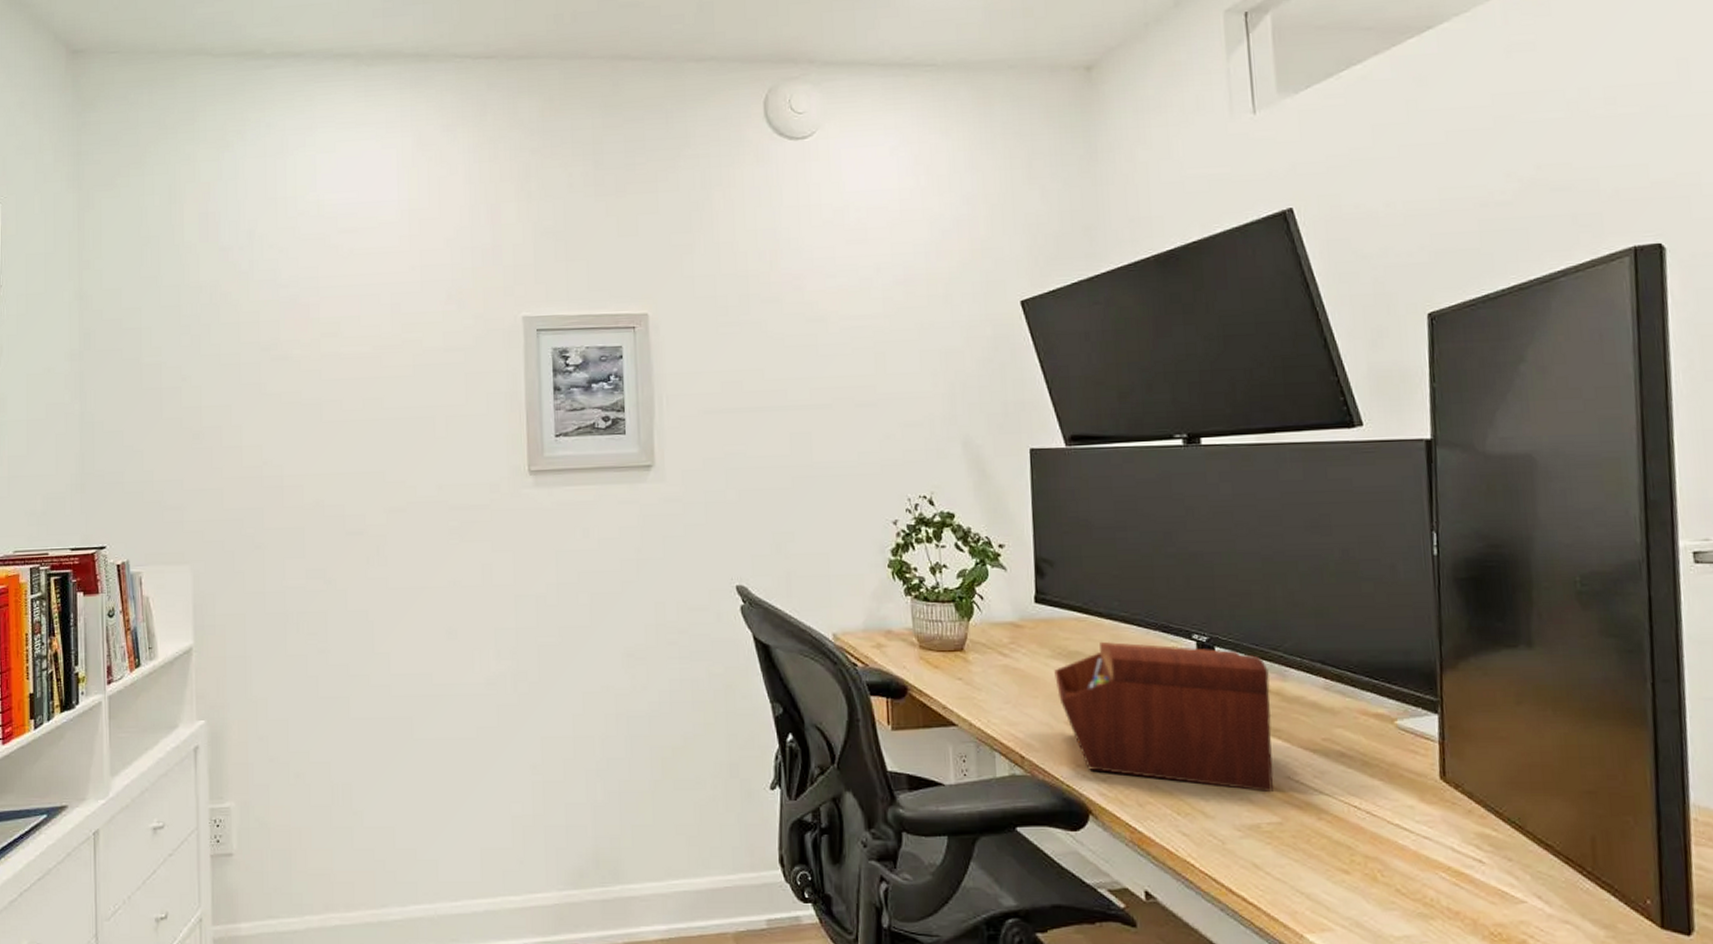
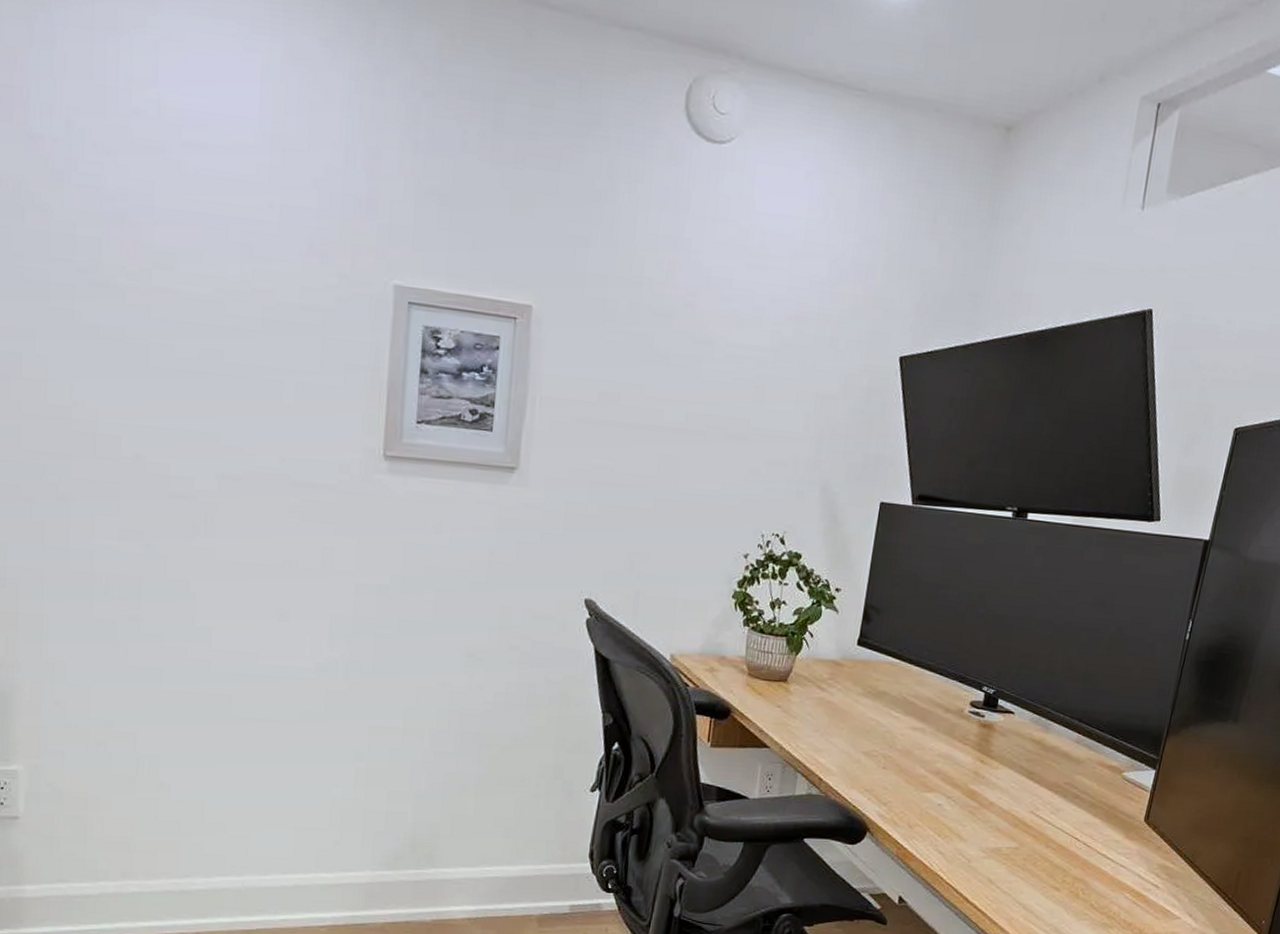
sewing box: present [1054,641,1274,793] -> none [860,685,1037,824]

